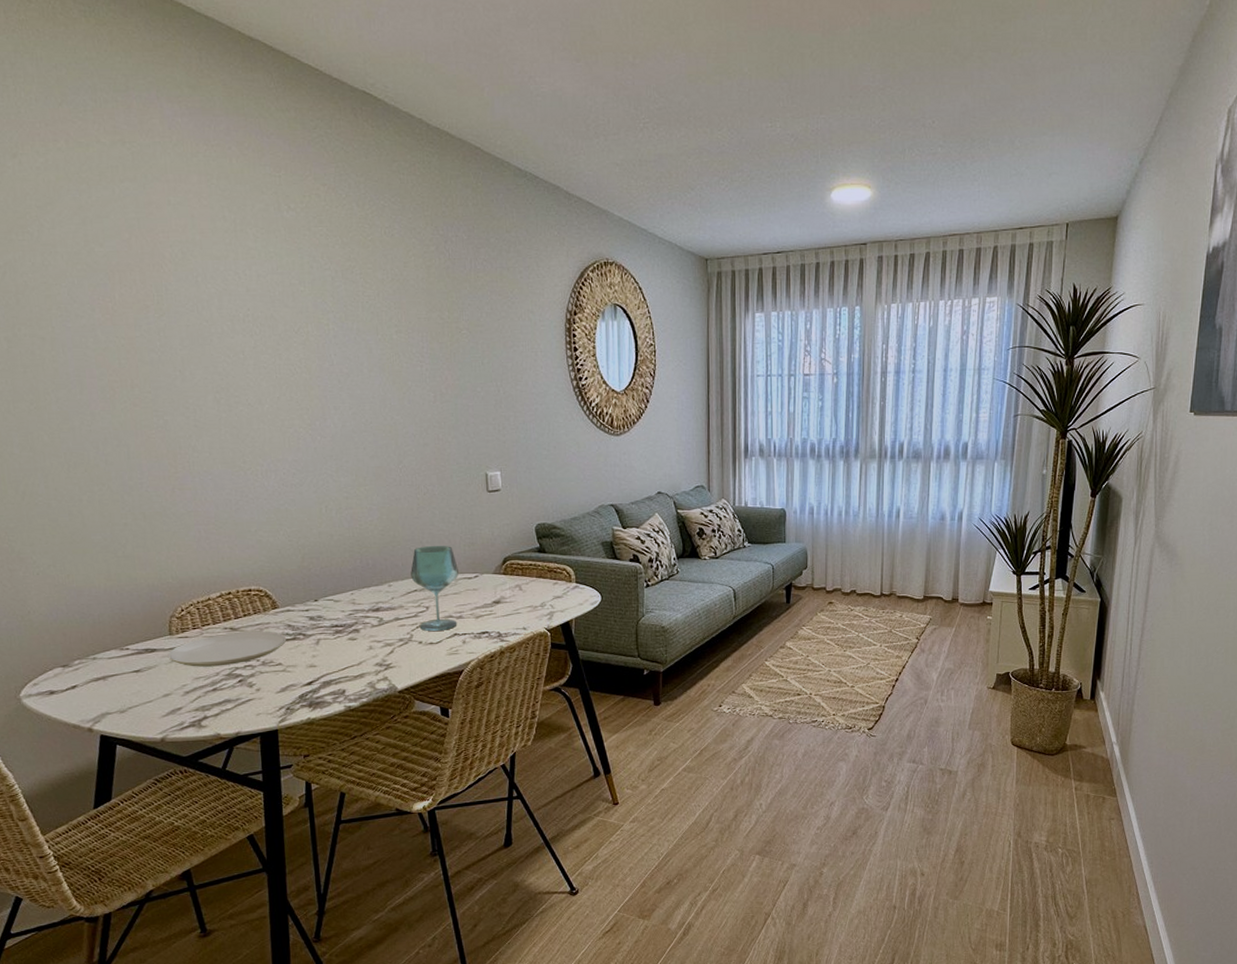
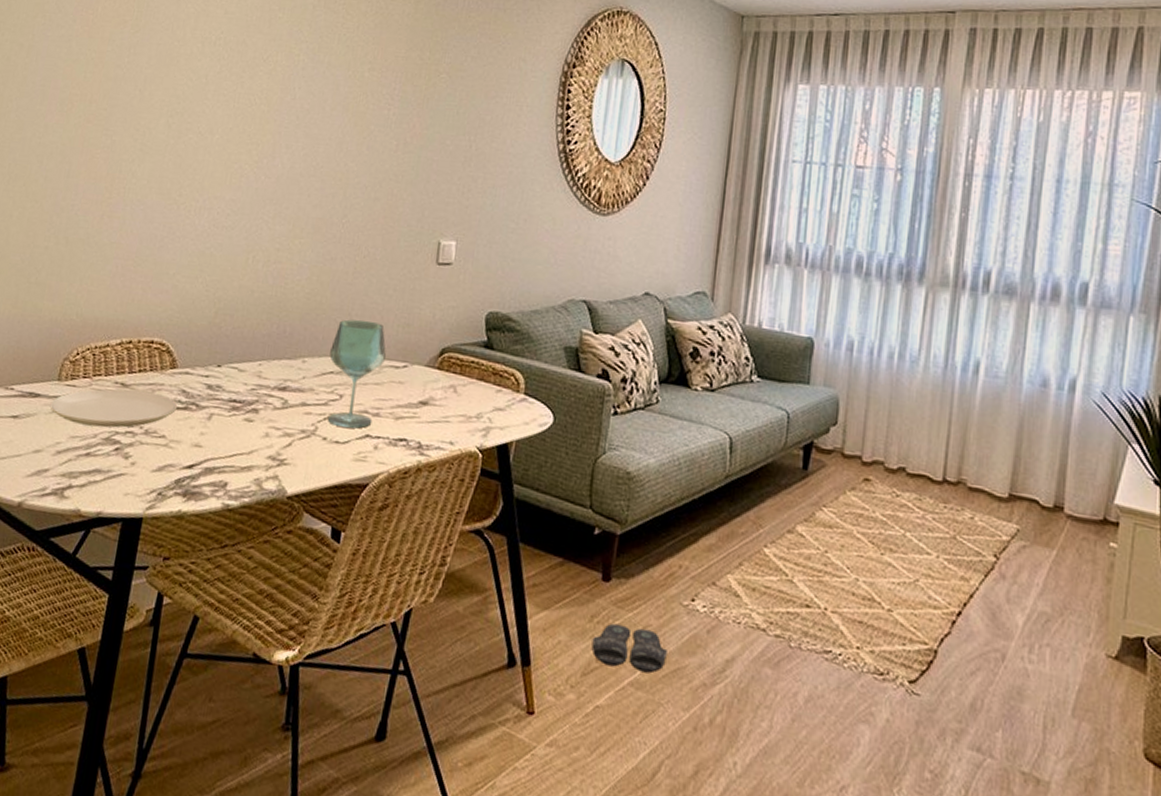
slippers: none [653,731,707,761] -> present [592,623,667,673]

